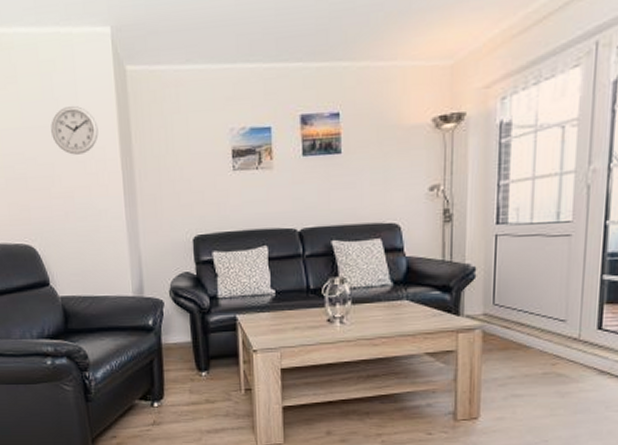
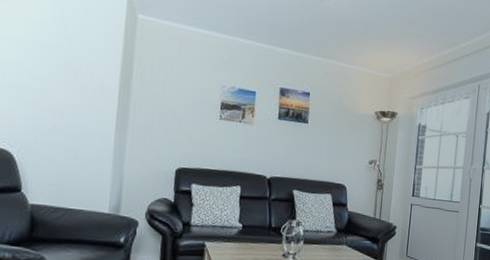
wall clock: present [51,105,99,155] -> none [53,33,102,78]

